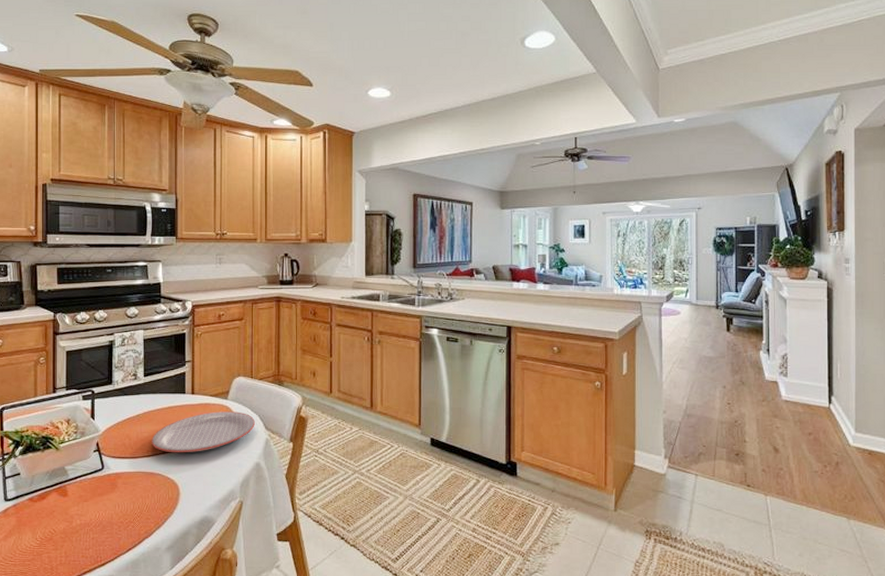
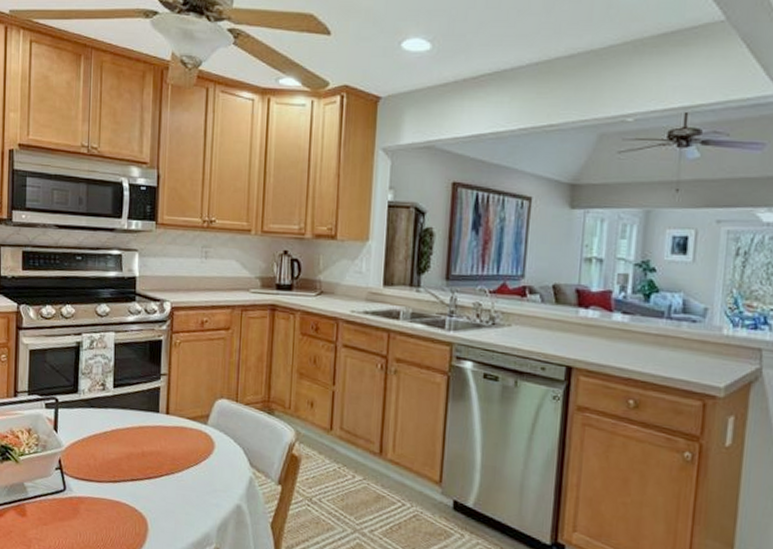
plate: present [152,411,255,453] -> none [119,438,238,484]

